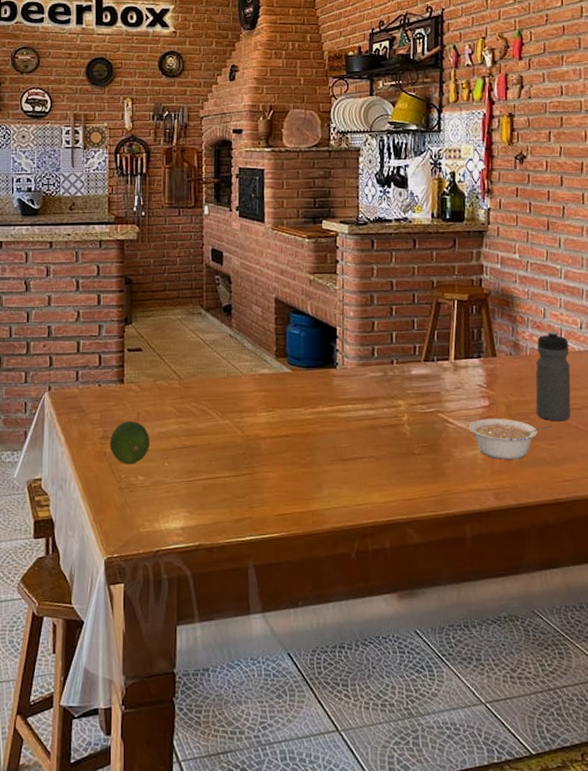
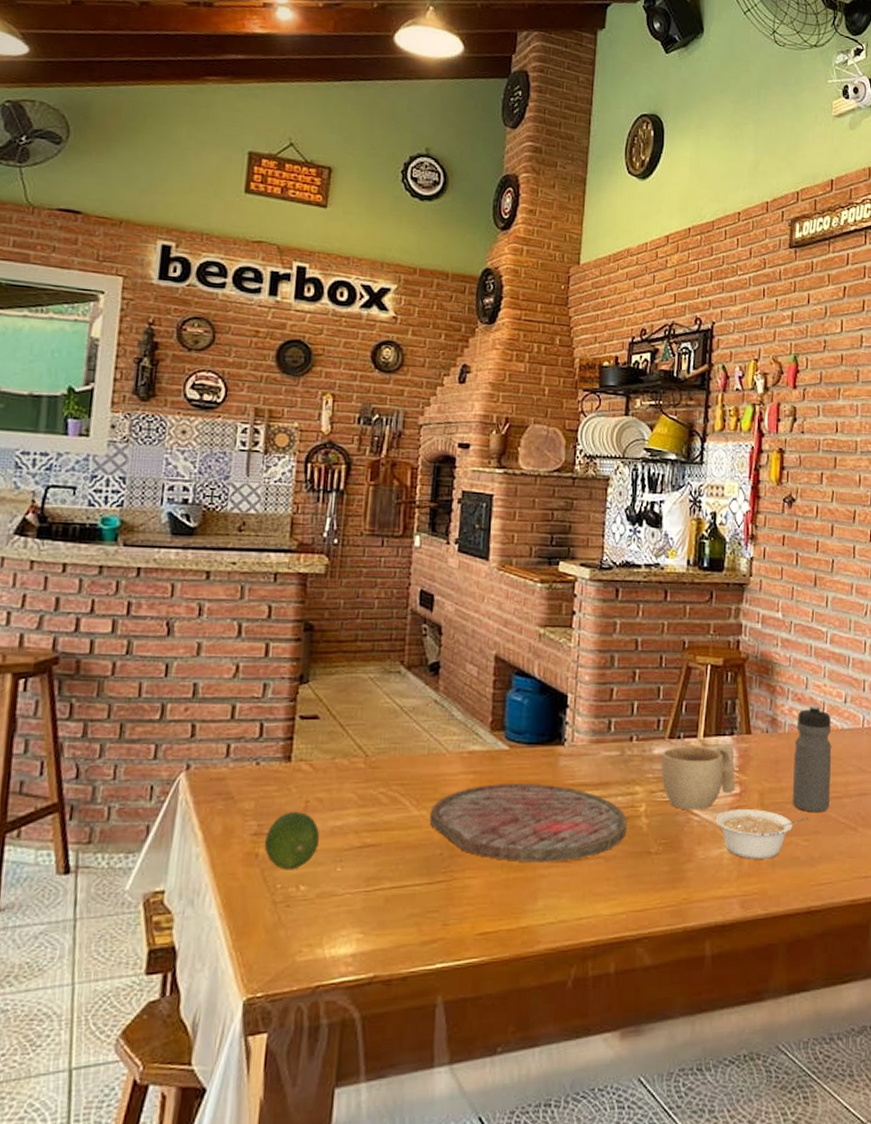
cutting board: none [232,399,393,461] -> present [429,783,628,863]
cup: none [418,364,485,420] -> present [661,743,736,810]

